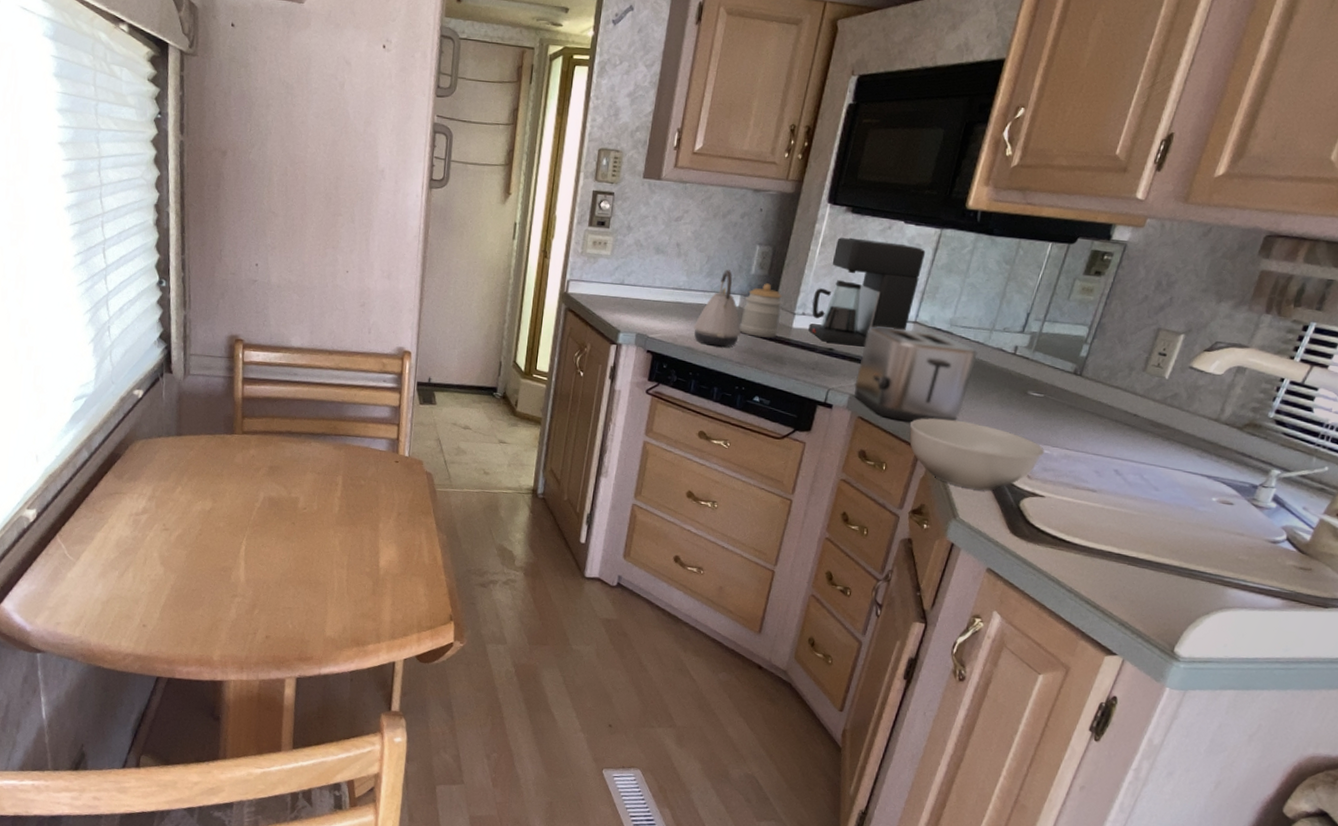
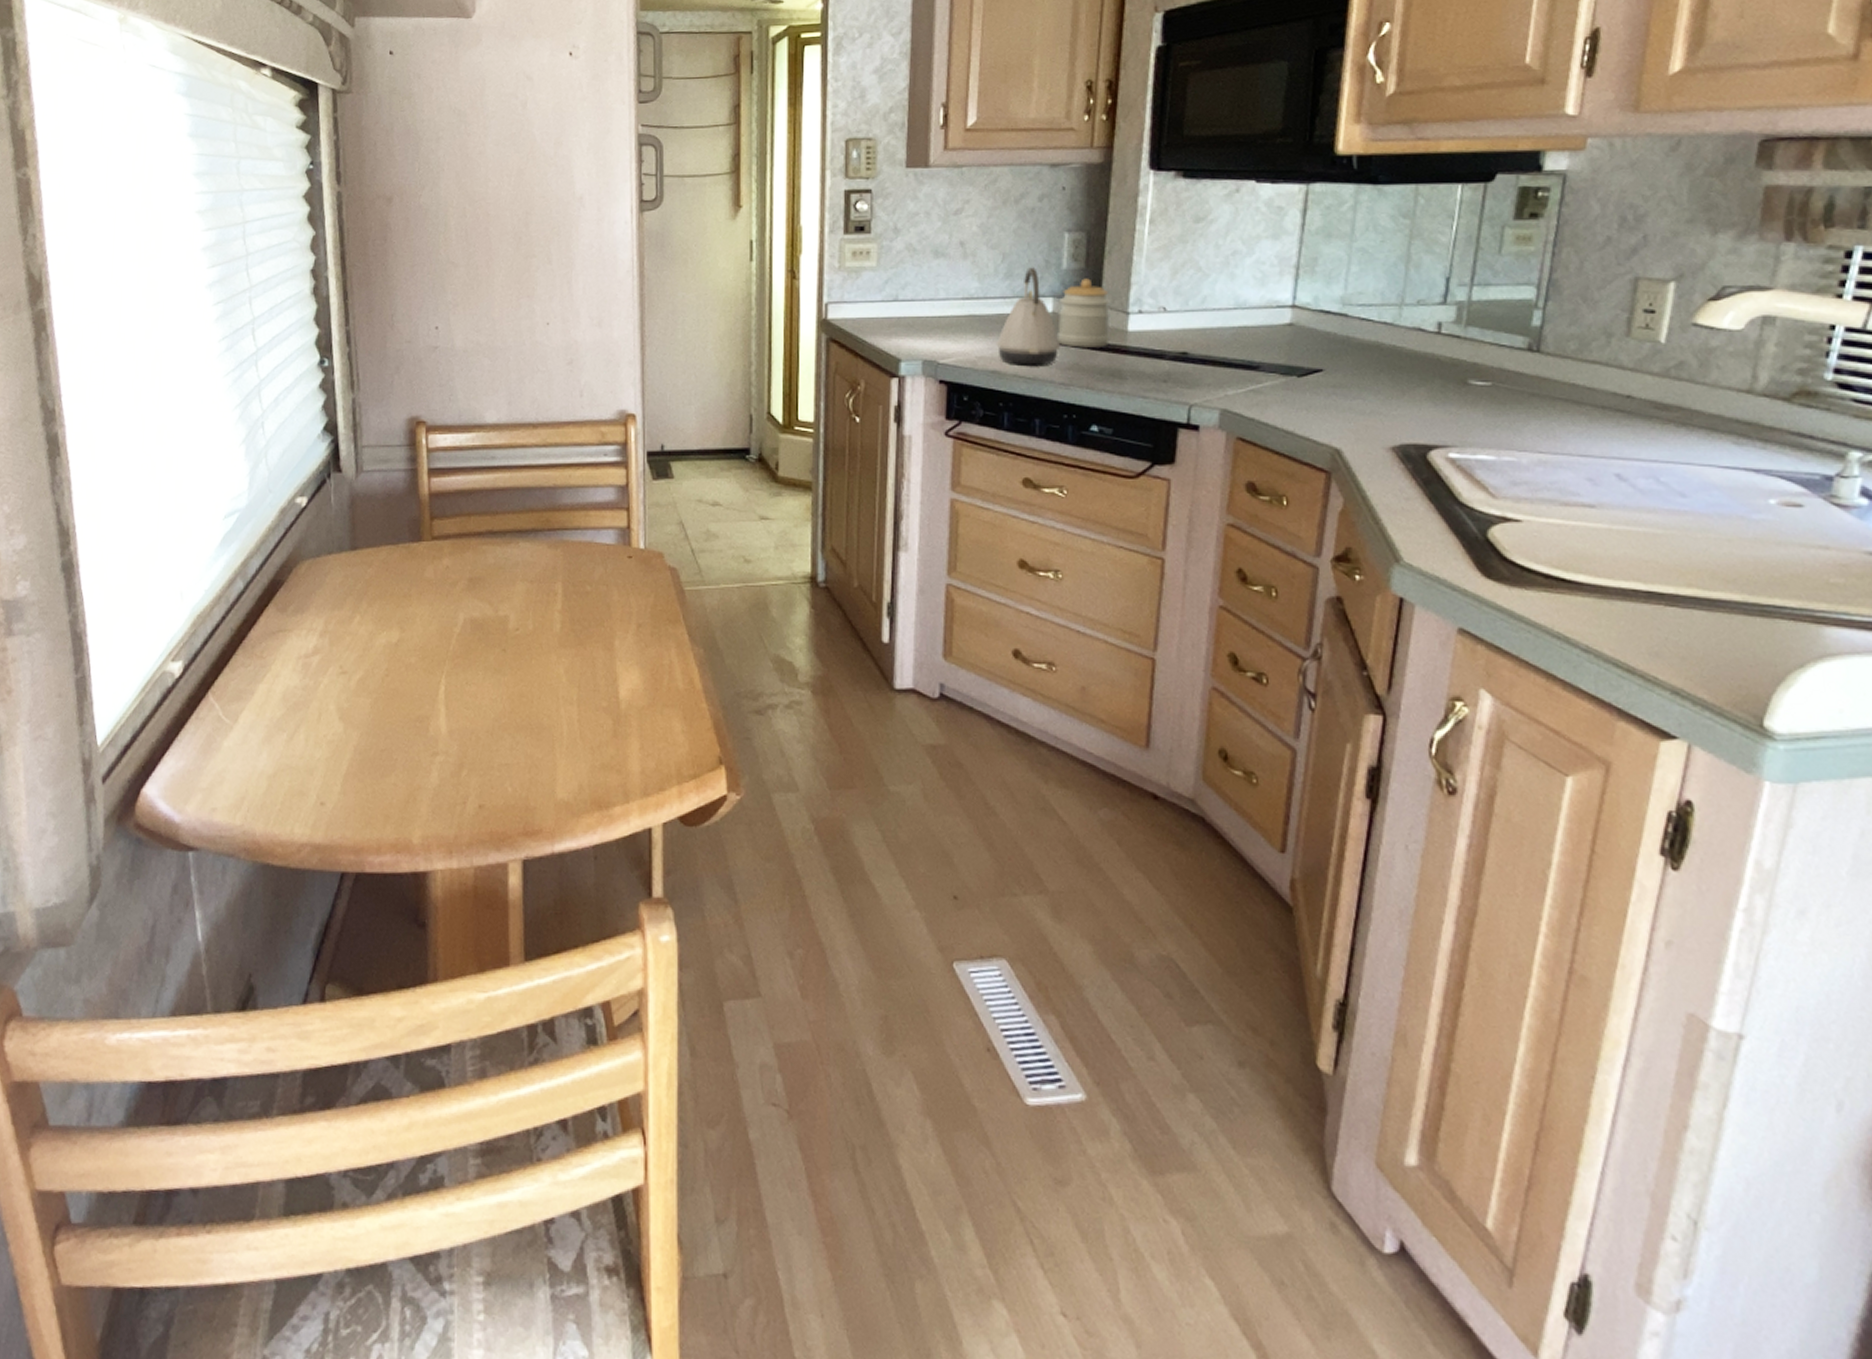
coffee maker: present [808,238,926,347] -> none [1150,208,1292,346]
toaster: present [853,326,978,422] -> none [1224,316,1387,437]
bowl: present [909,418,1045,491] -> none [1310,428,1509,520]

